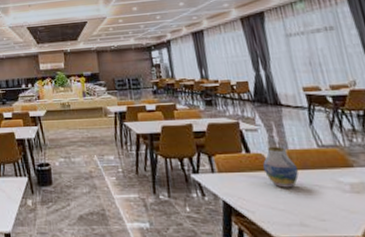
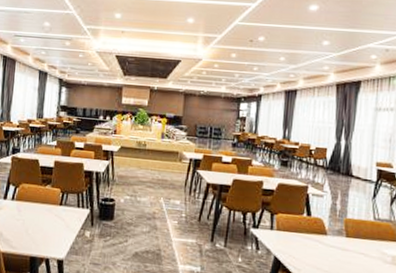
vase: present [263,147,299,188] -> none [319,214,350,253]

